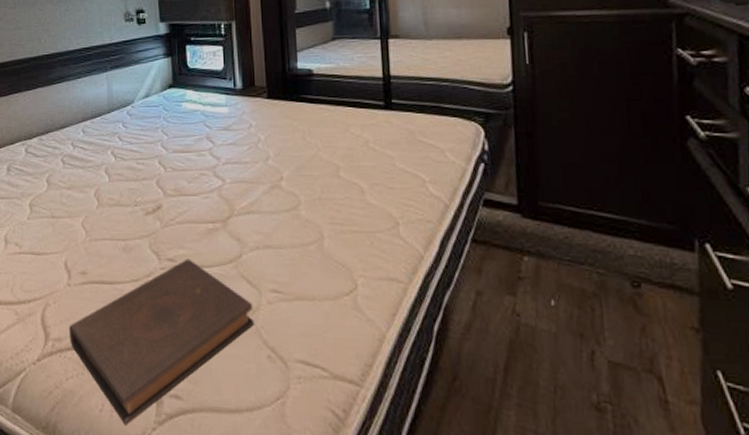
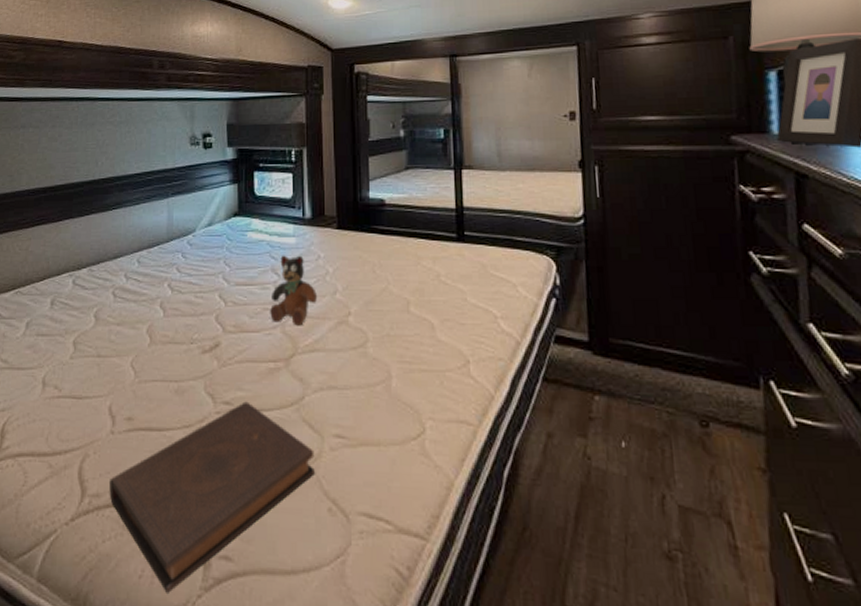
stuffed animal: none [207,124,250,190] -> present [270,255,317,326]

